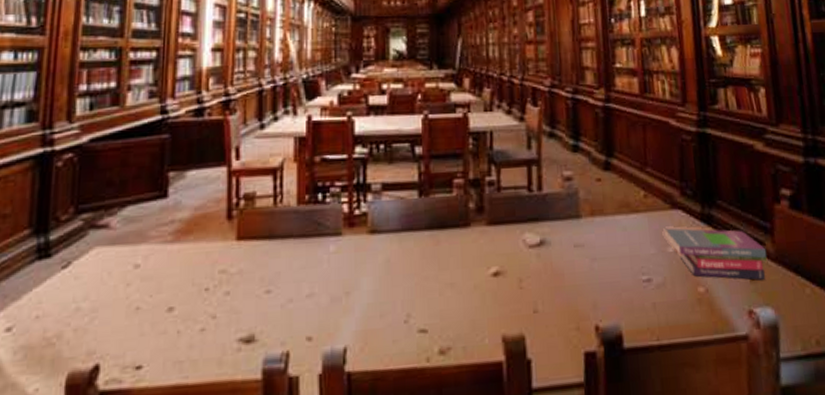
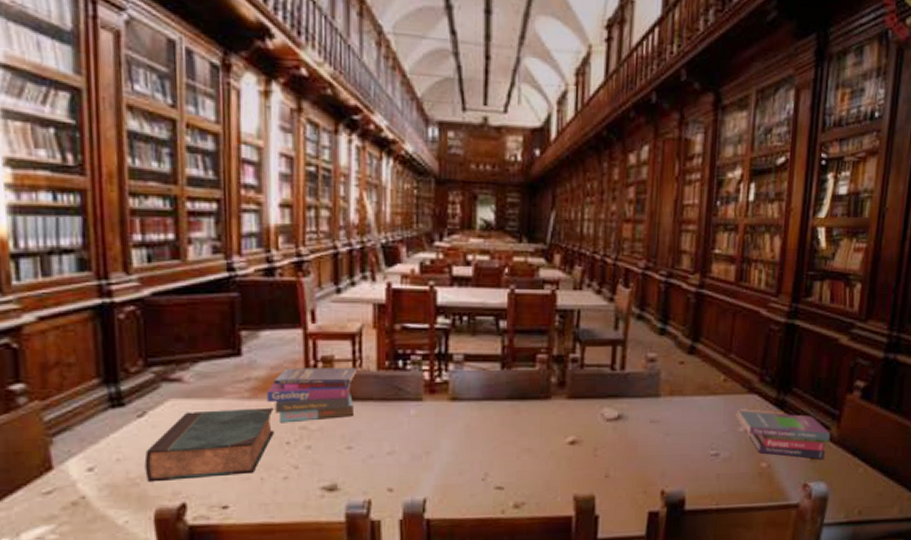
book: none [62,250,195,342] -> present [144,407,274,483]
books: none [188,203,278,268] -> present [266,367,358,423]

